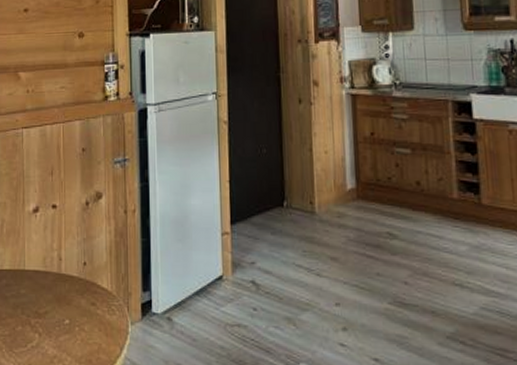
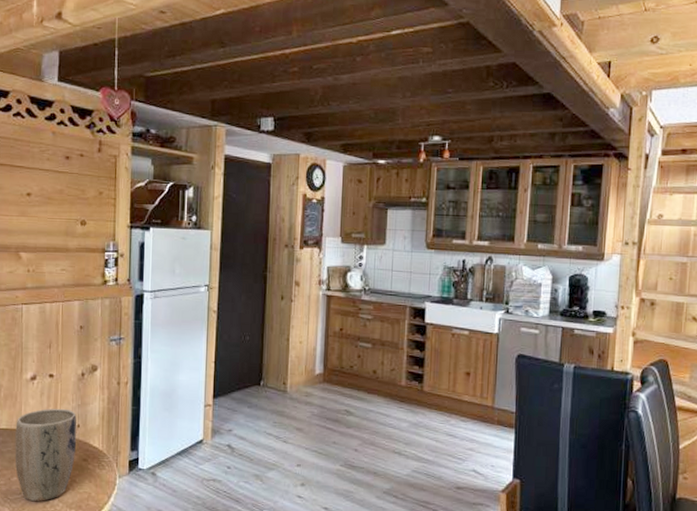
plant pot: none [19,243,84,356] -> present [15,408,77,502]

